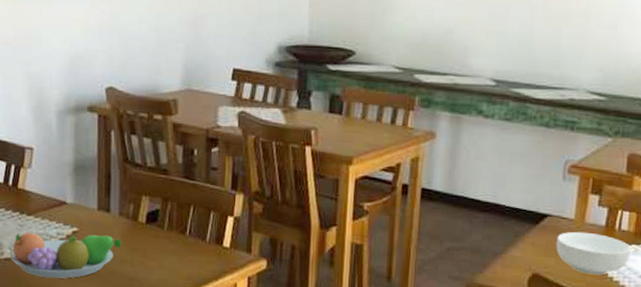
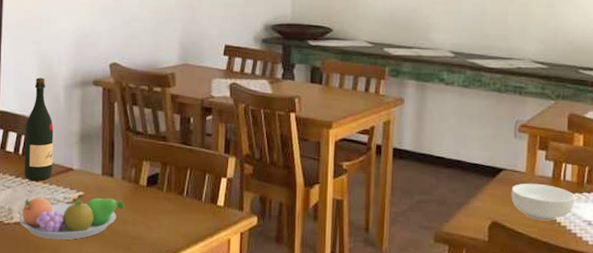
wine bottle: none [14,102,46,215] -> present [24,77,54,181]

